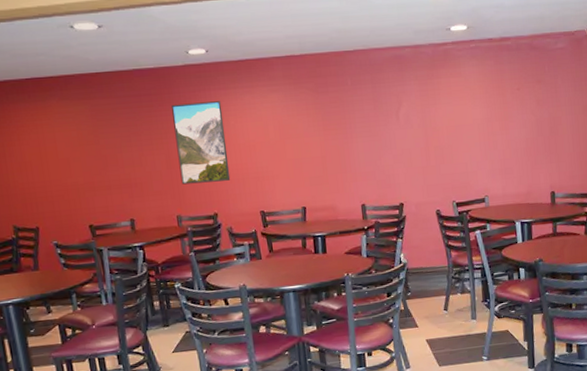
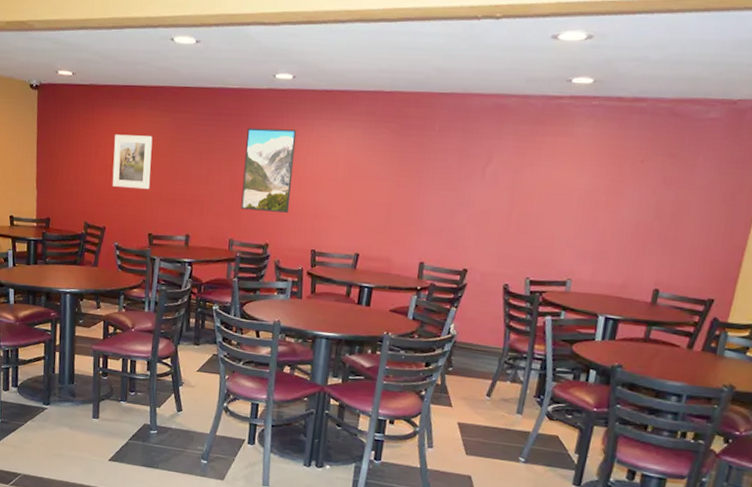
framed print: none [27,126,81,184] -> present [112,134,153,190]

